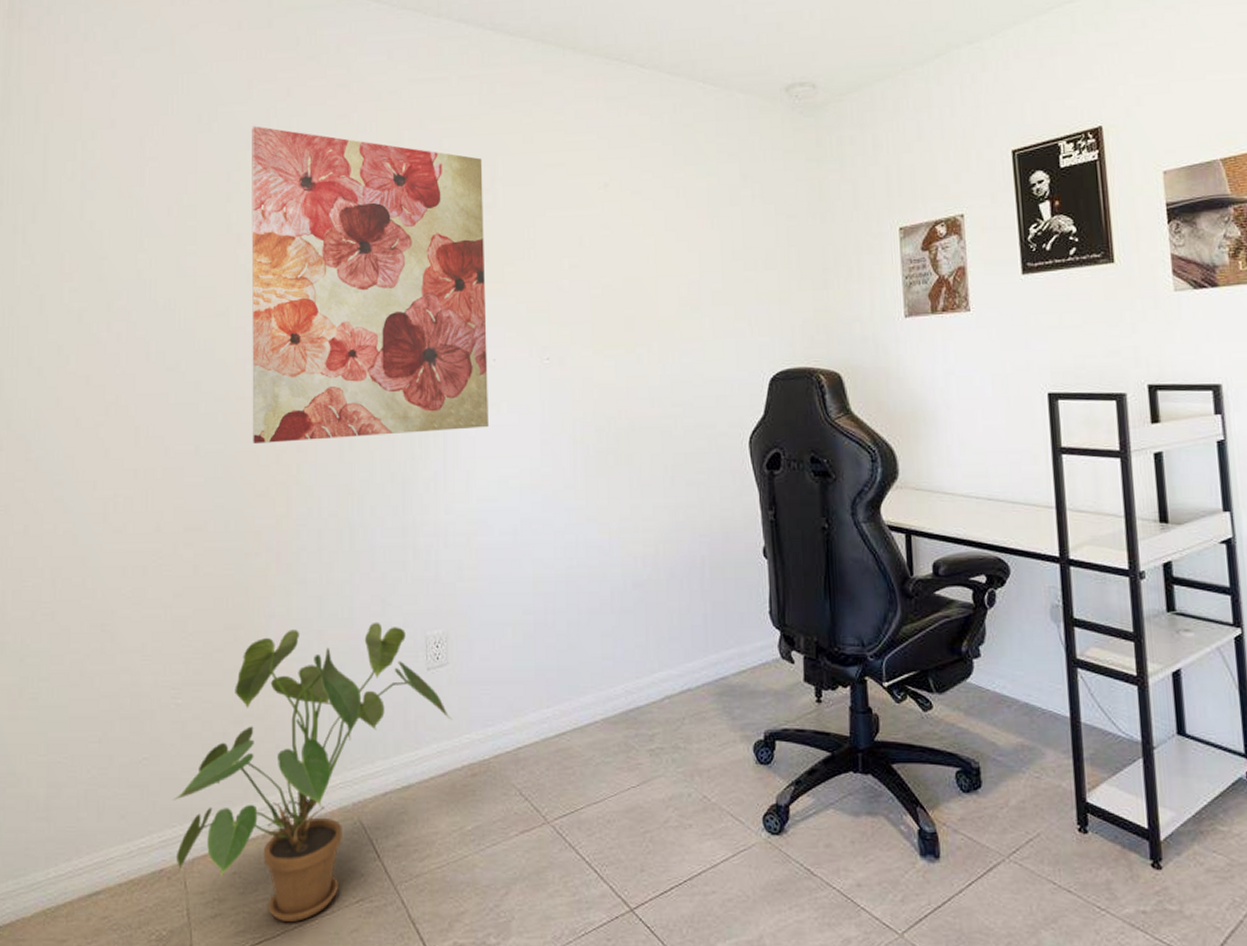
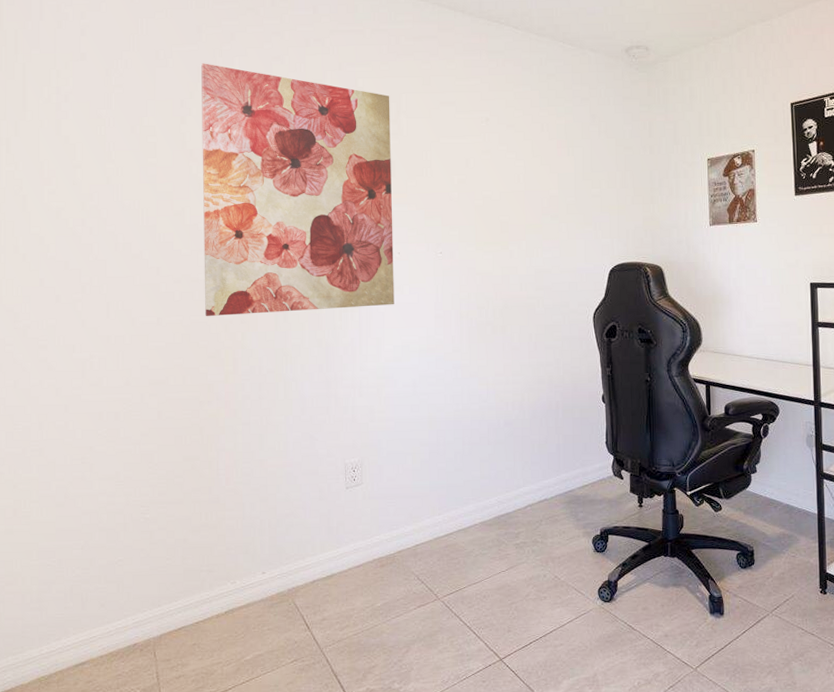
house plant: present [172,622,453,922] -> none [143,453,366,679]

